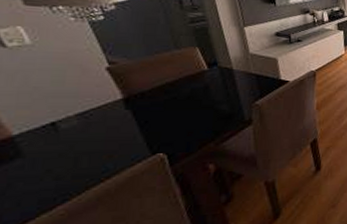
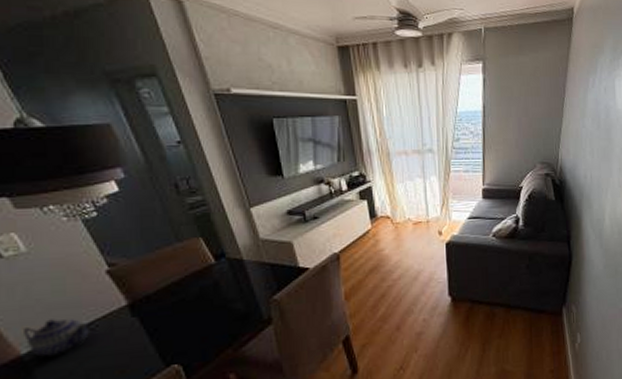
teapot: none [18,106,83,138] -> present [24,318,89,357]

